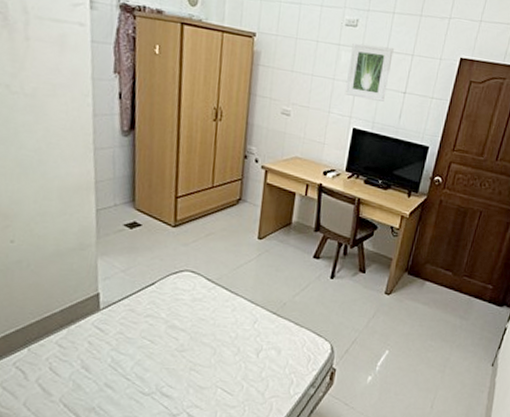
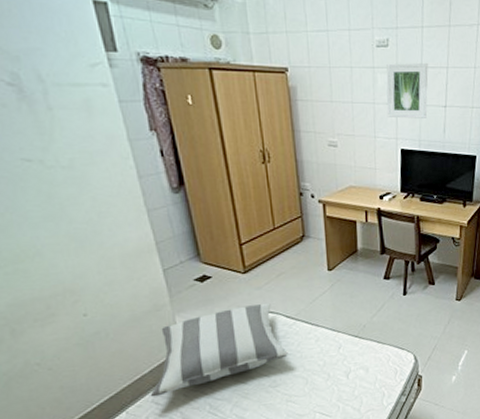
pillow: none [55,260,202,339] -> present [150,302,288,397]

